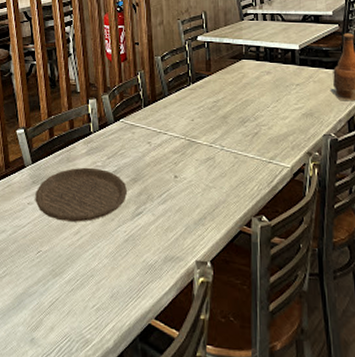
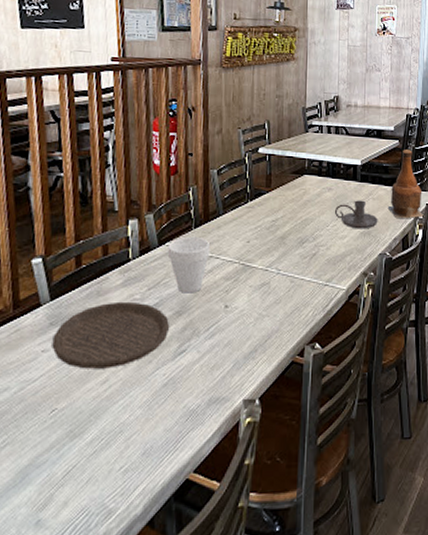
cup: none [122,114,159,164] -> present [167,236,211,293]
candle holder: none [275,83,321,111] -> present [335,200,378,229]

